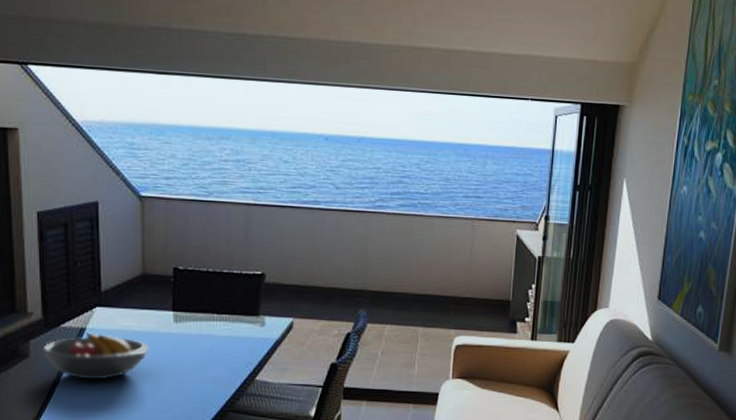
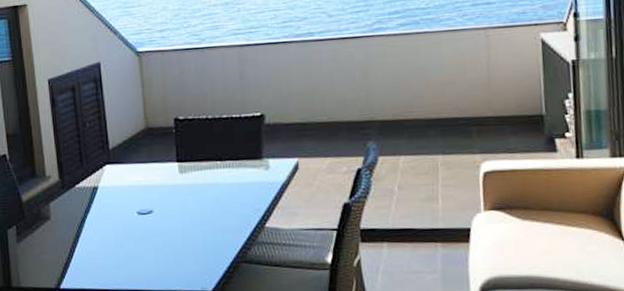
fruit bowl: present [41,332,149,380] -> none [60,191,158,238]

